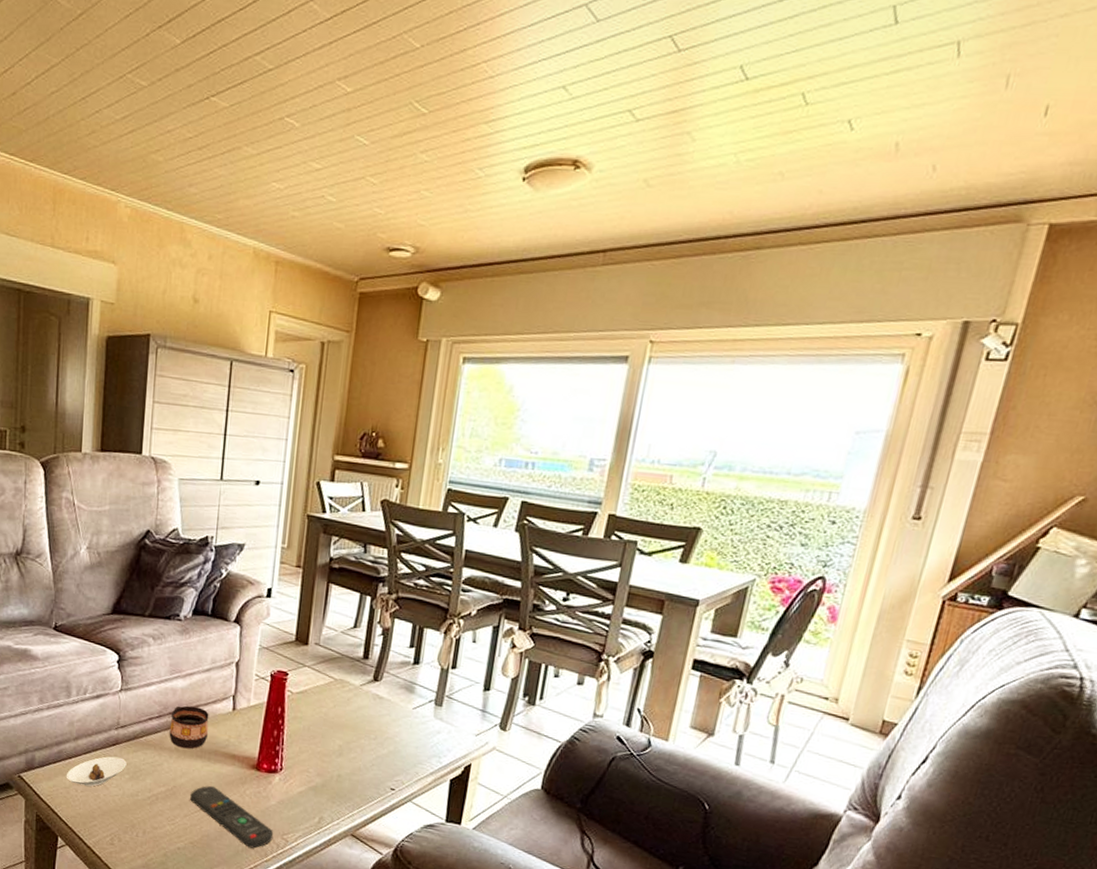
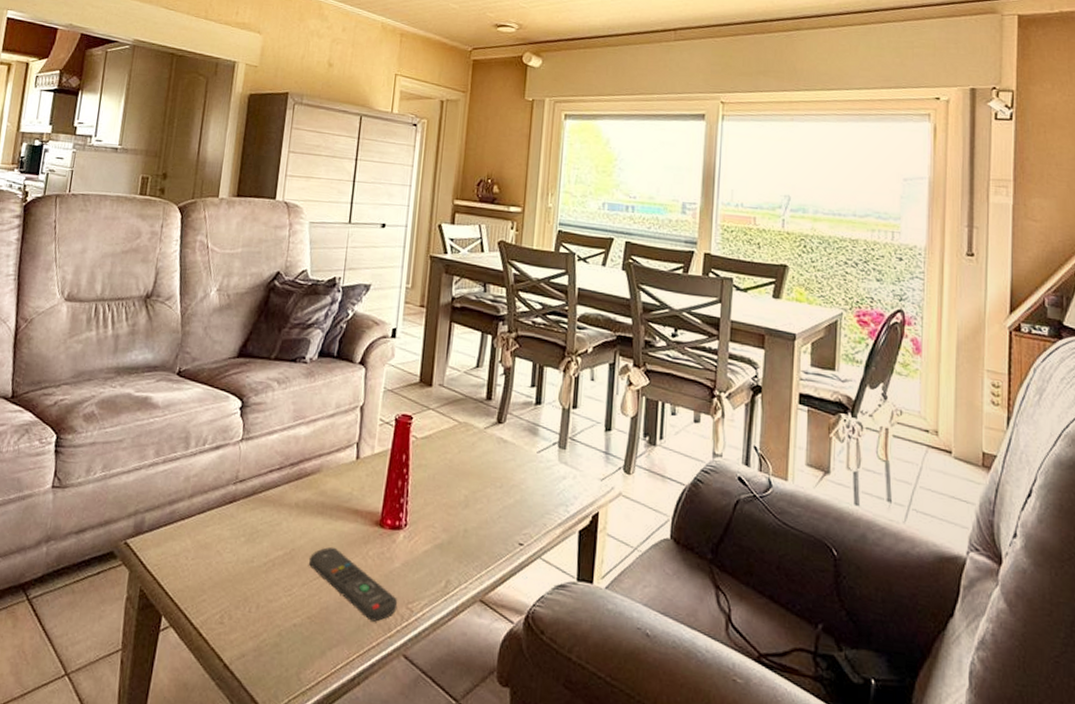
saucer: present [66,756,127,787] -> none [176,515,243,553]
cup: present [169,705,209,749] -> none [289,455,332,505]

